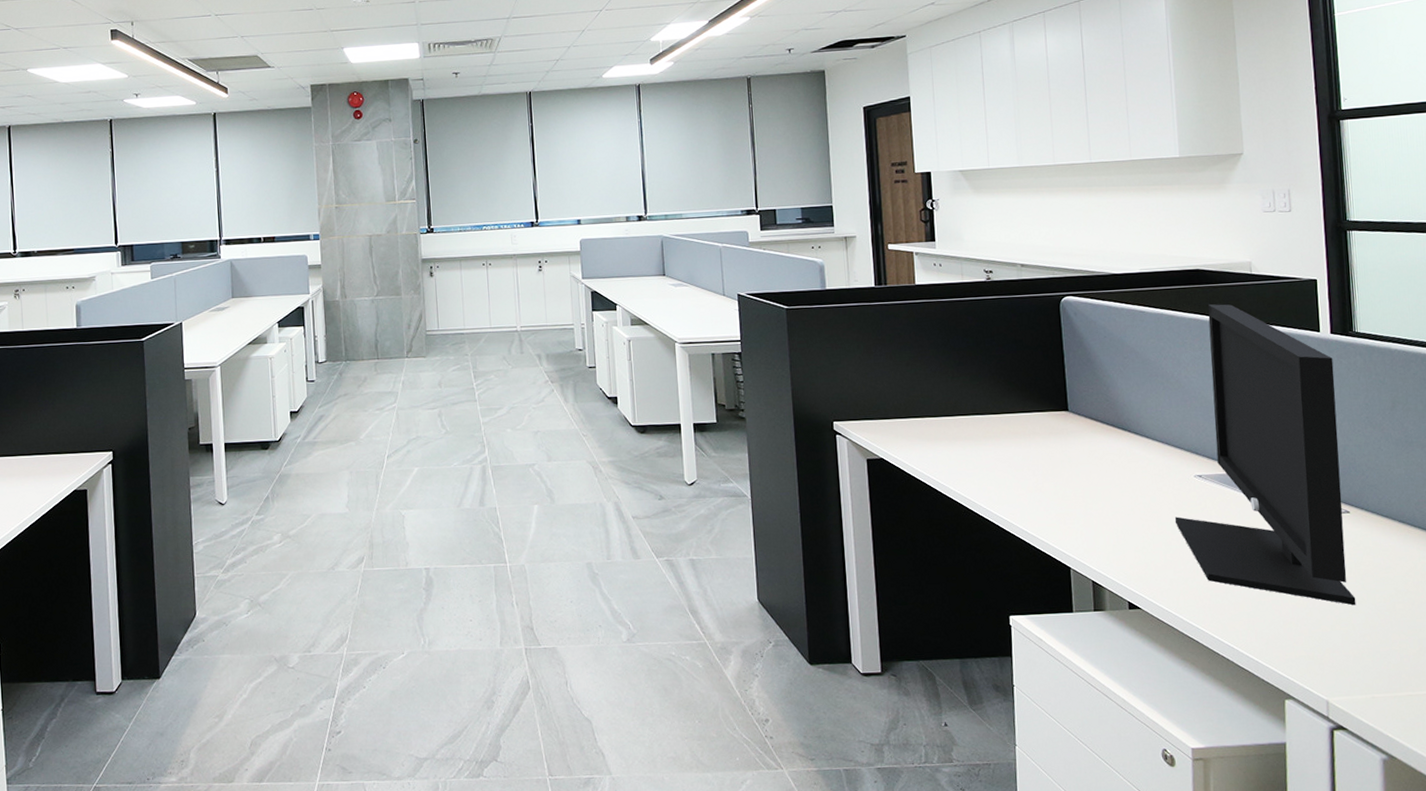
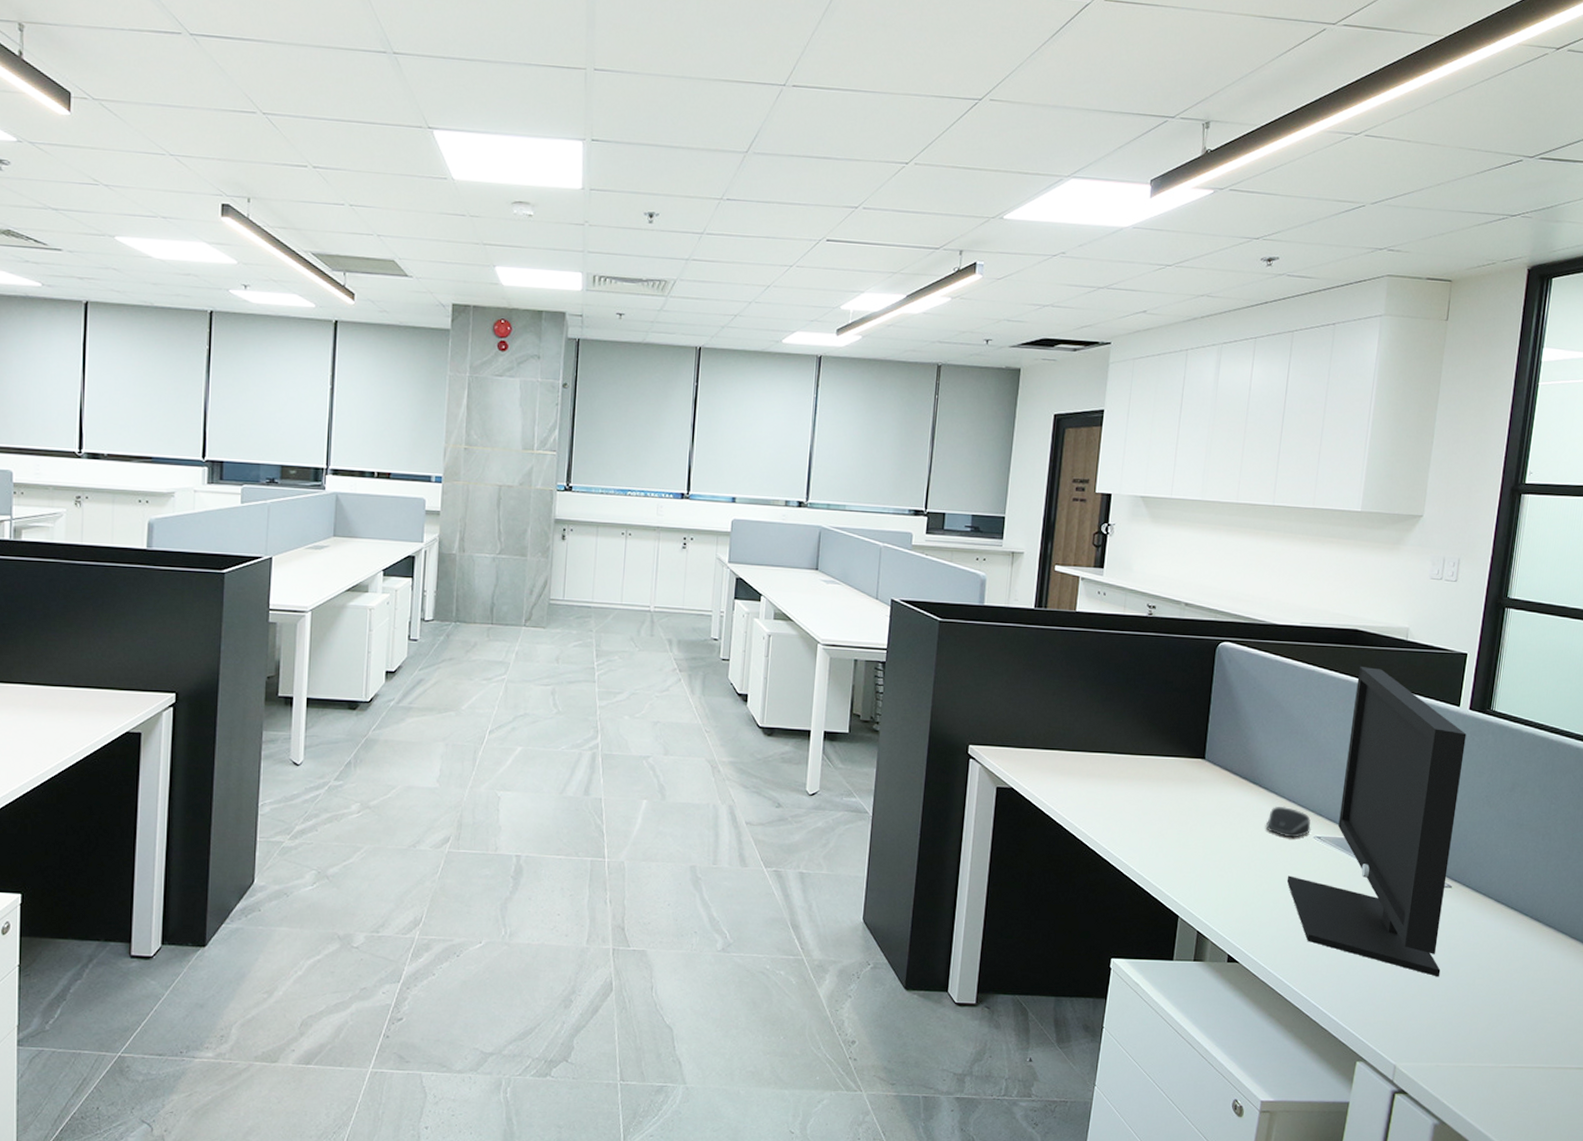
computer mouse: none [1142,448,1190,479] -> present [1265,806,1311,838]

